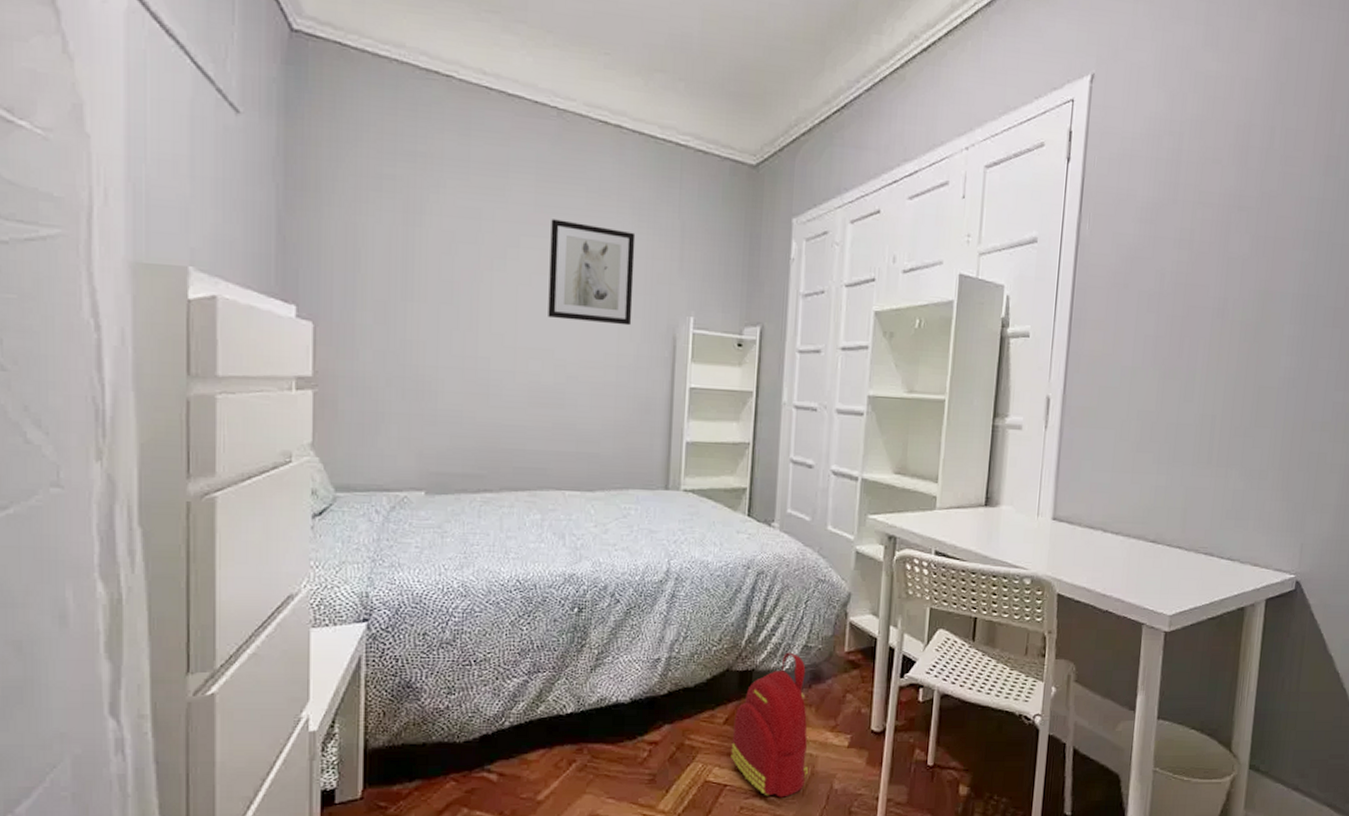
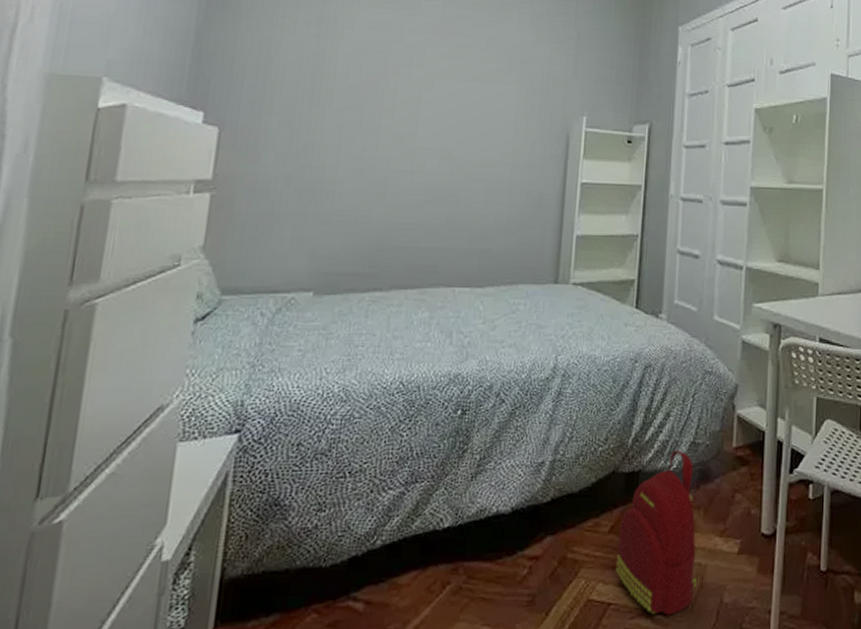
wall art: present [548,219,636,326] -> none [448,30,534,126]

